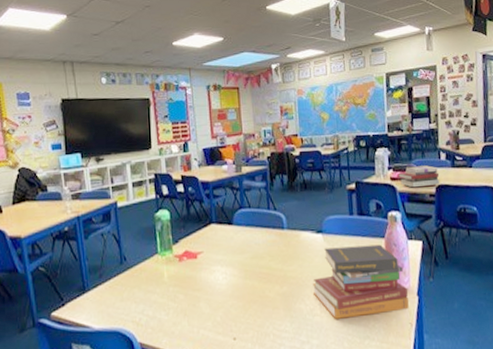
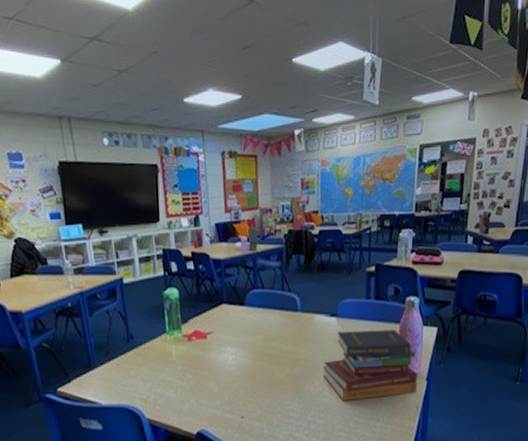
books: present [398,165,440,188] -> none [421,249,464,273]

